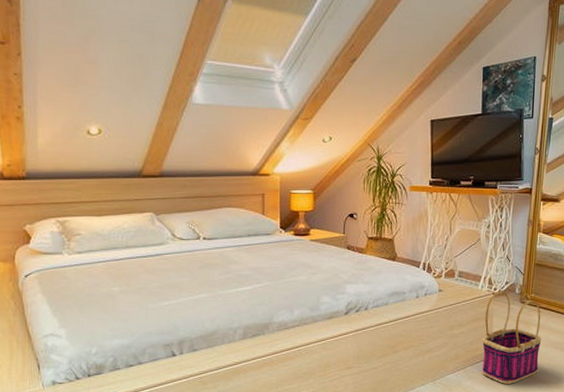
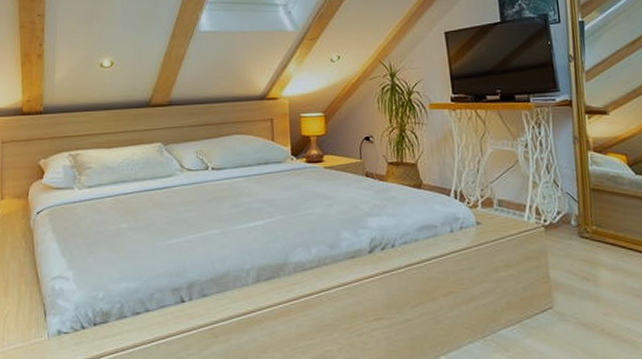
basket: present [482,291,542,384] -> none [537,223,617,343]

